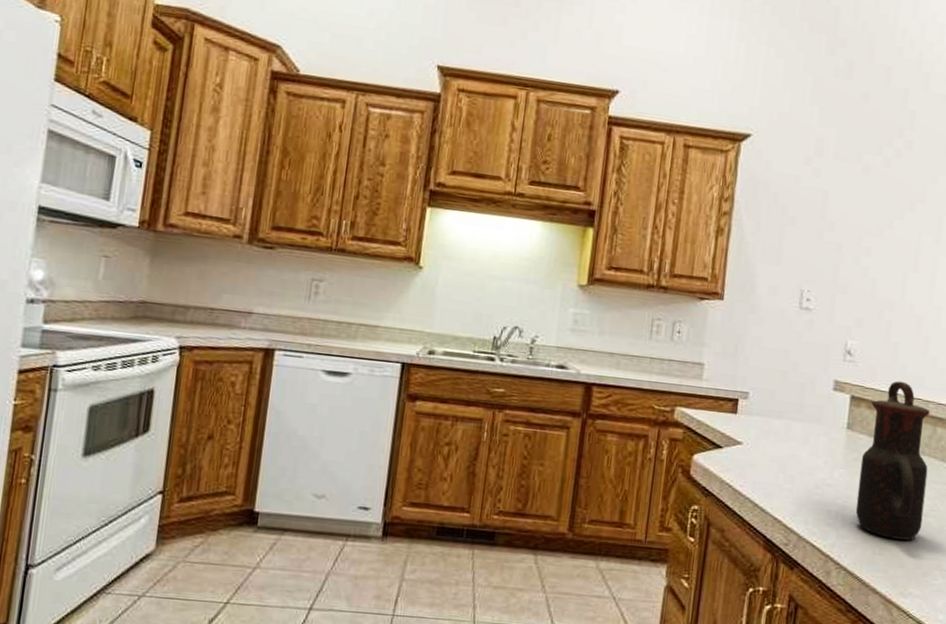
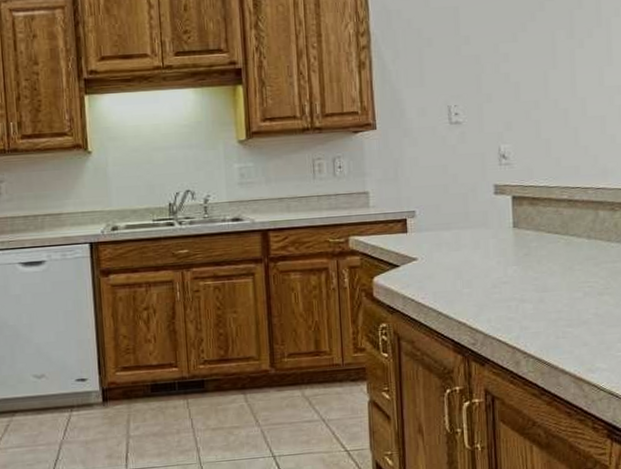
teapot: present [855,381,930,541] -> none [531,174,599,322]

